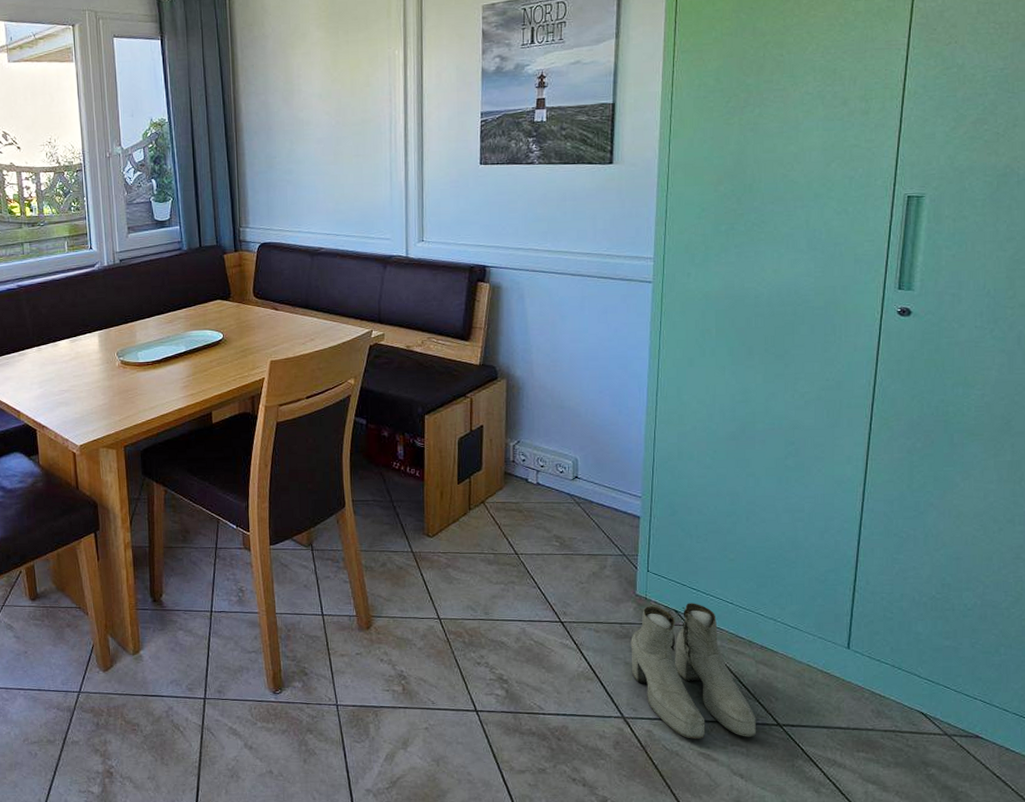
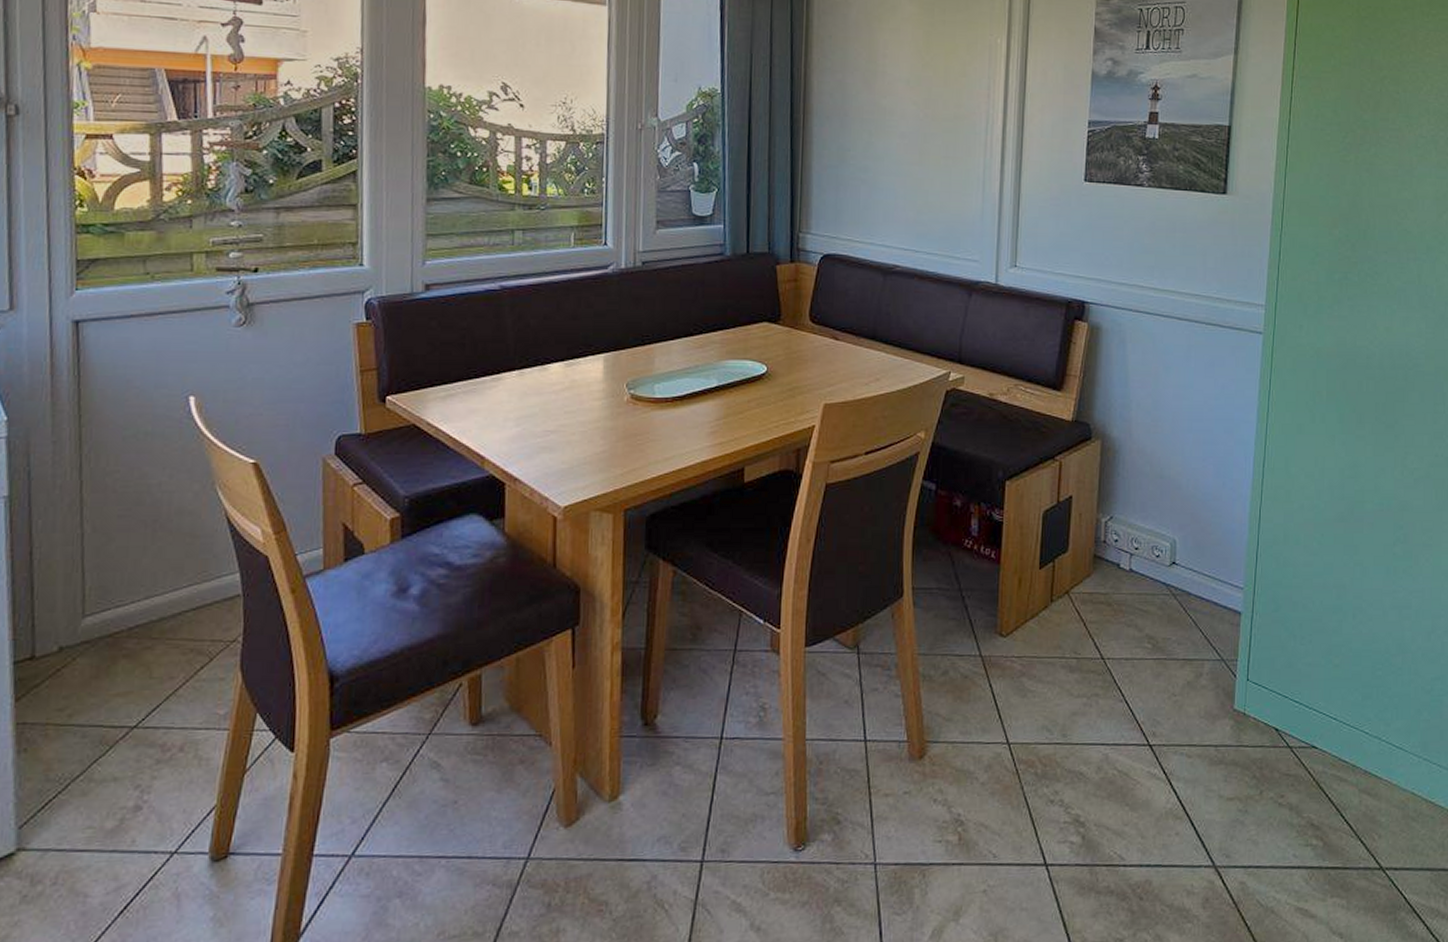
boots: present [631,603,756,739] -> none [1226,719,1358,891]

